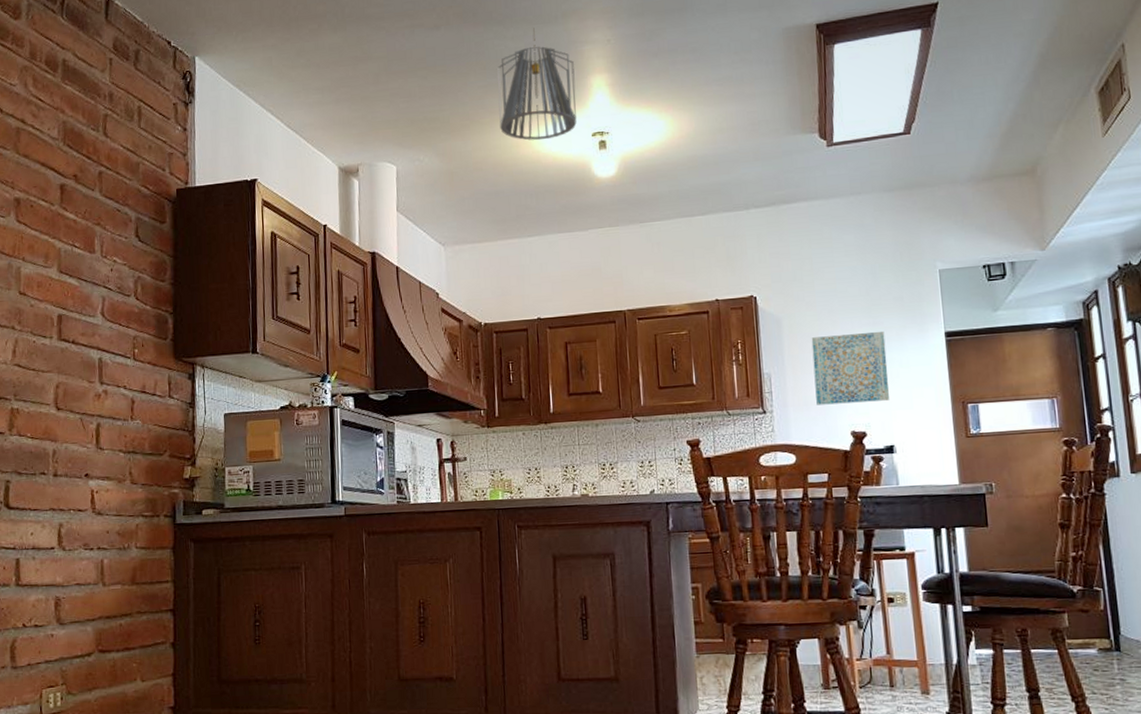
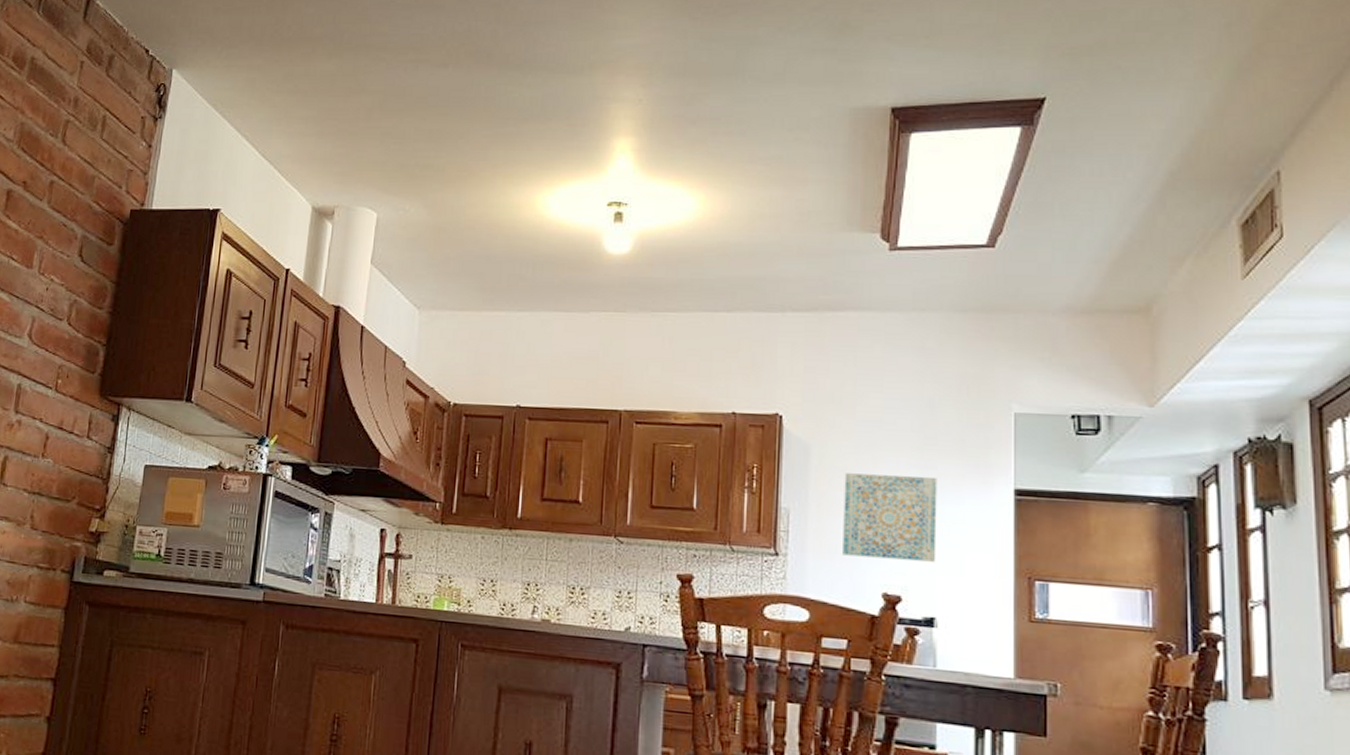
pendant light: present [497,28,577,141] -> none [501,77,596,203]

